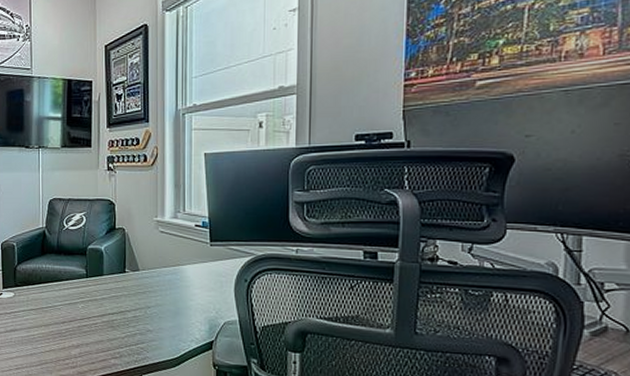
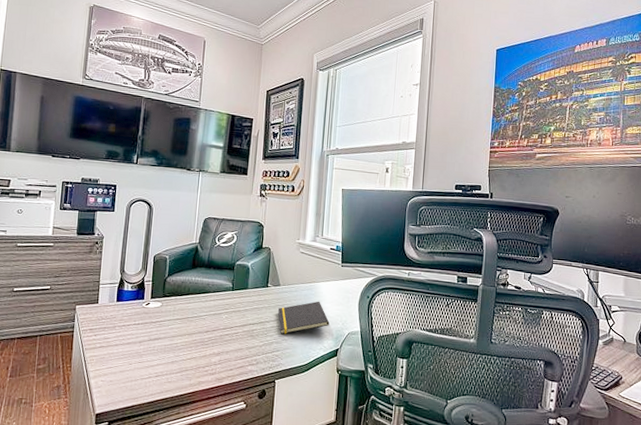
notepad: none [138,286,201,326] -> present [277,301,330,335]

